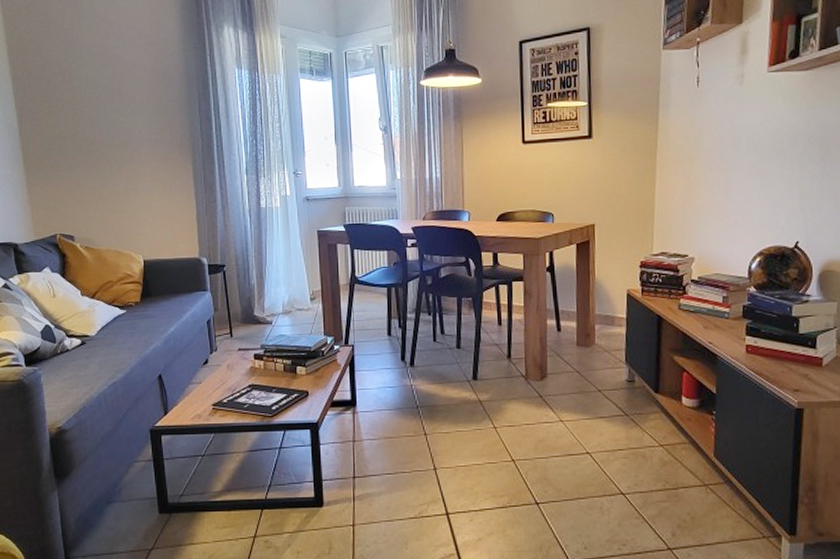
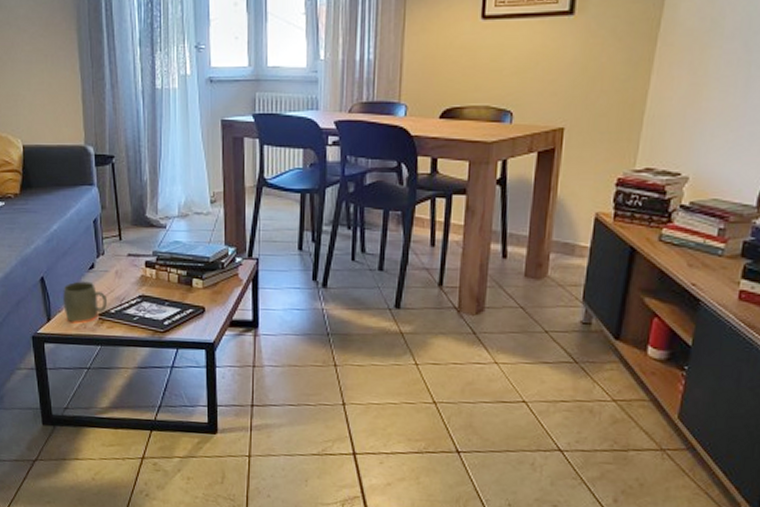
mug: none [179,375,220,414] -> present [63,281,107,323]

